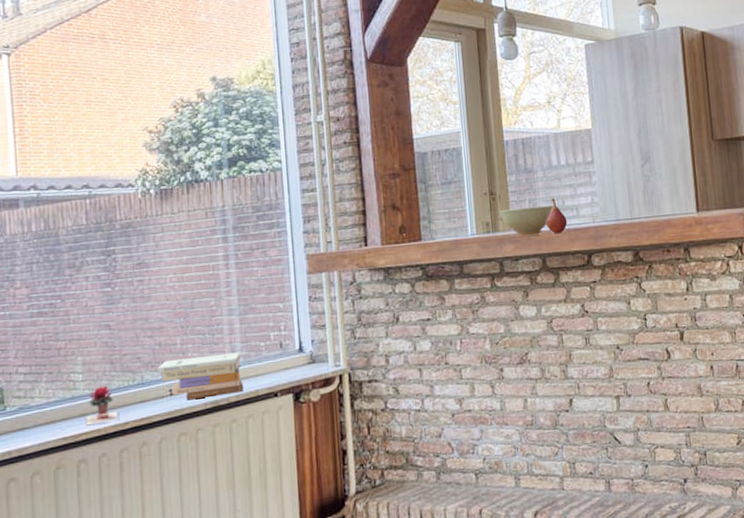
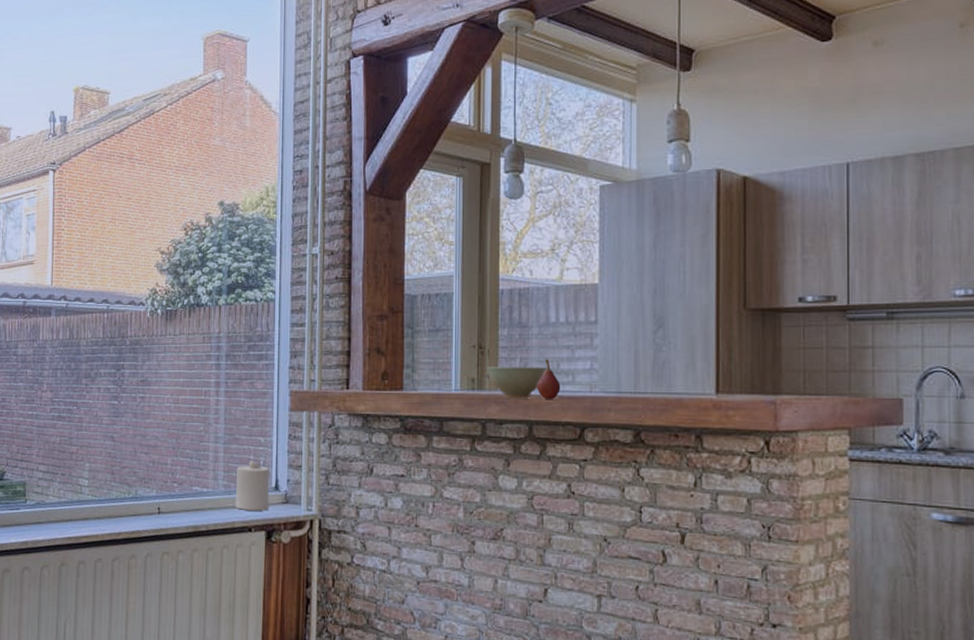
potted flower: present [85,385,120,426] -> none [86,494,115,531]
books: present [157,352,244,401] -> none [149,478,223,522]
candle: none [256,326,295,377] -> present [235,459,270,511]

